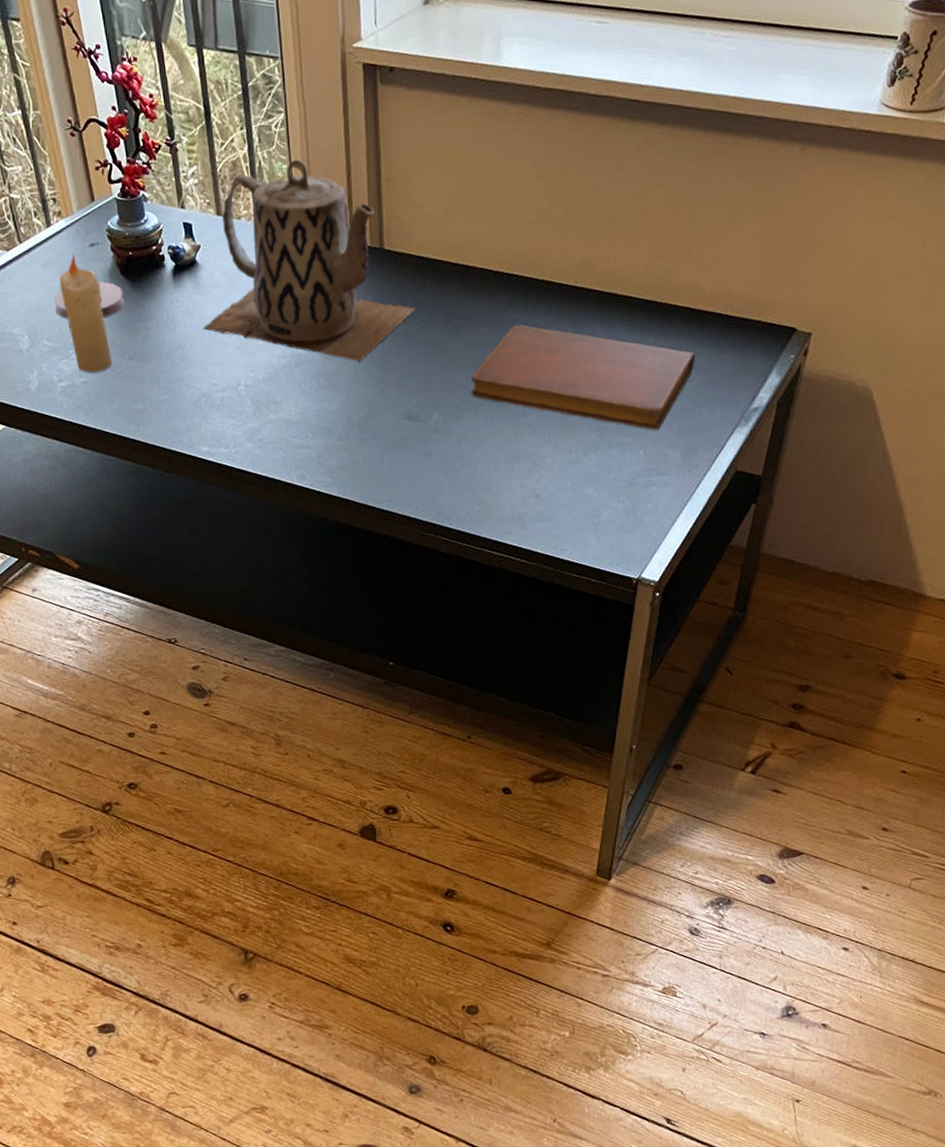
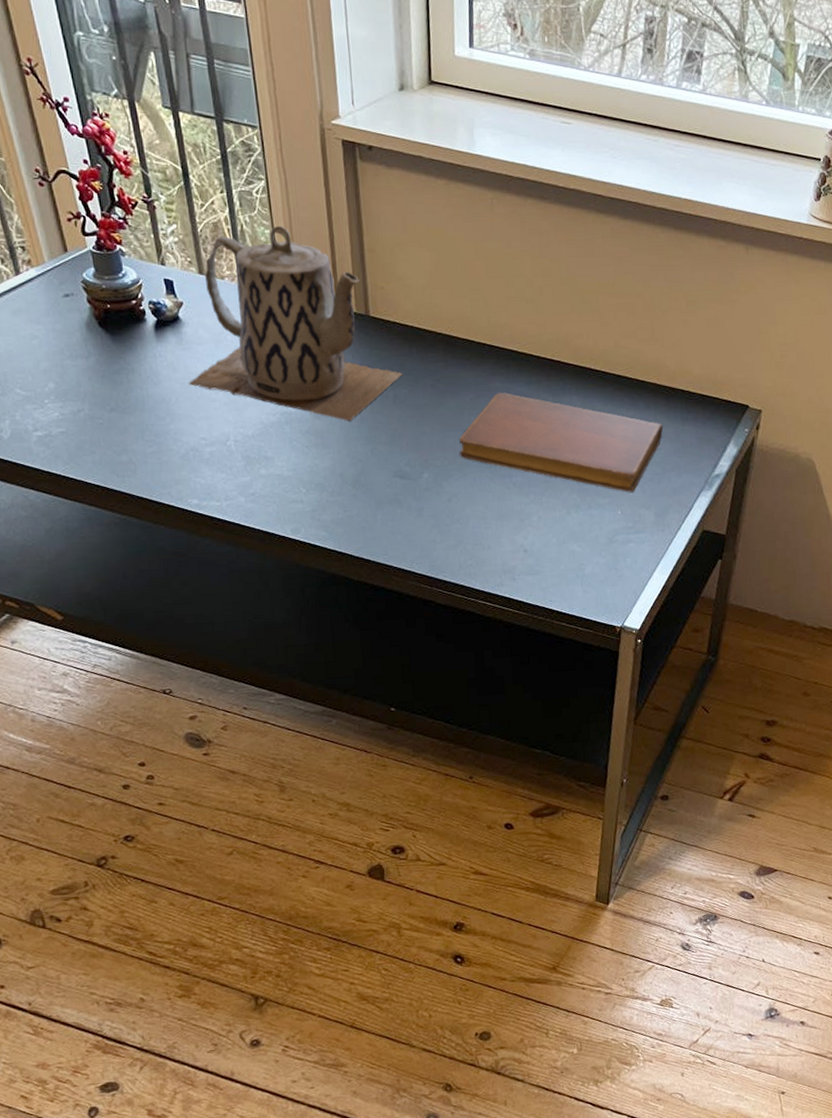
coaster: present [53,281,125,319] -> none [25,332,105,369]
candle: present [59,255,113,373] -> none [31,304,93,423]

